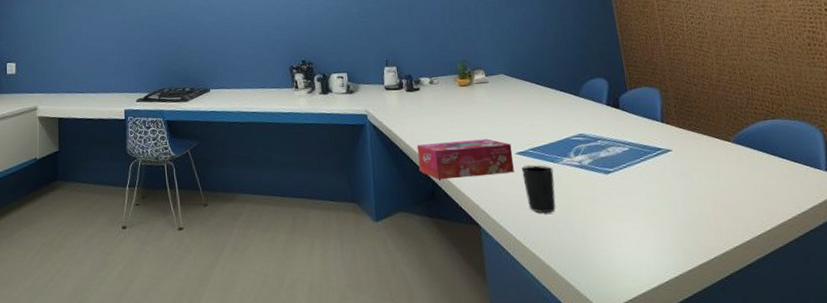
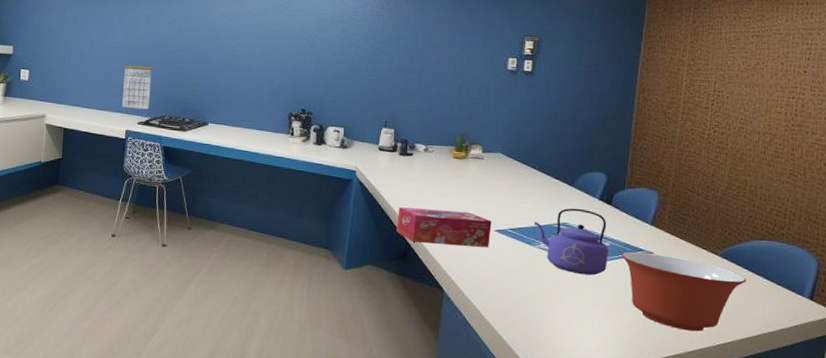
calendar: none [115,35,147,87] -> present [122,59,153,110]
cup: present [521,165,556,213] -> none [495,244,528,290]
kettle: none [551,117,633,185] -> present [533,208,609,276]
mixing bowl: none [643,150,766,226] -> present [622,251,747,332]

